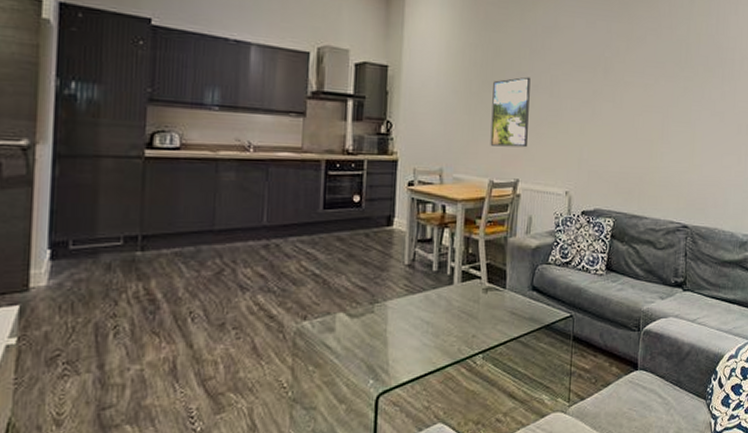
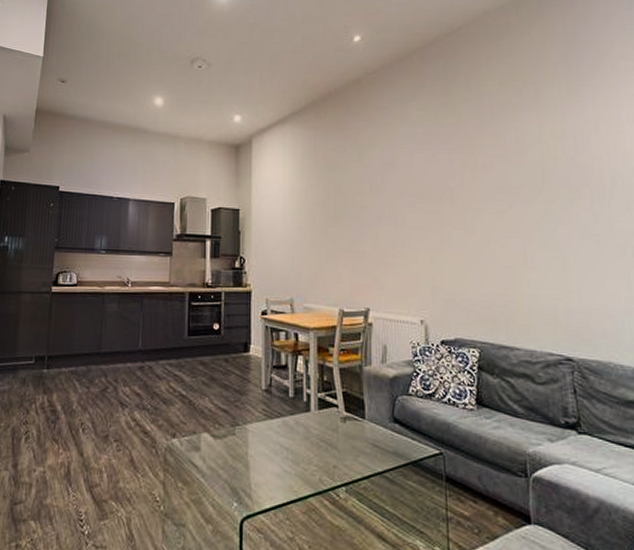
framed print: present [490,76,531,148] -> none [336,210,375,278]

